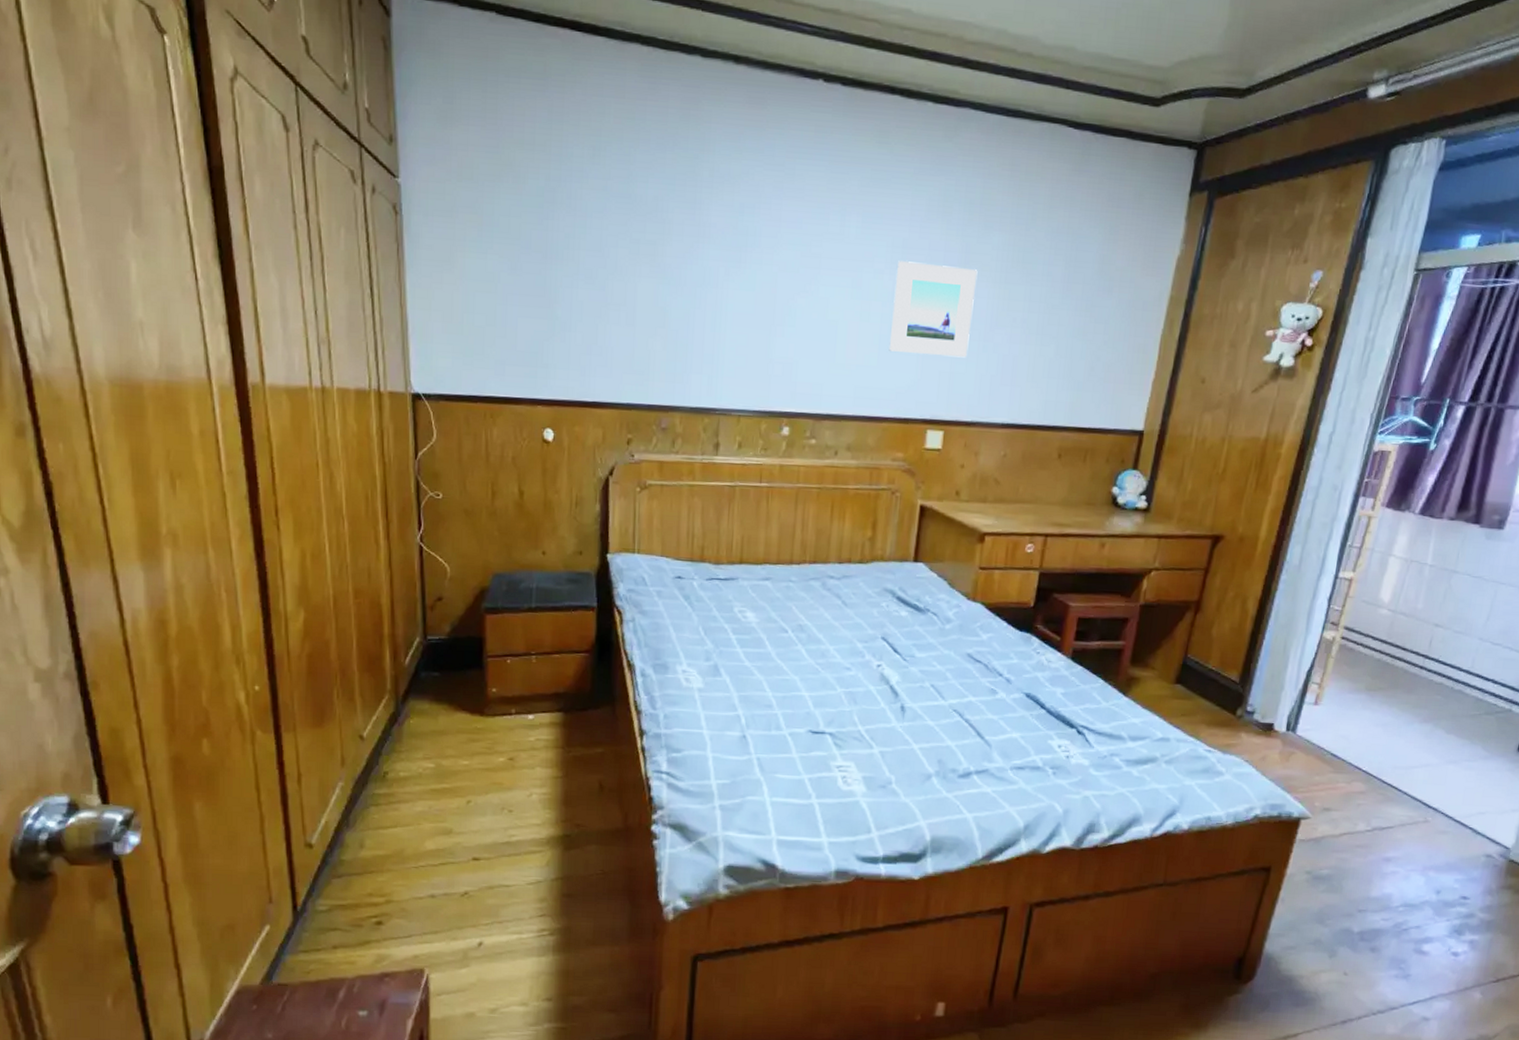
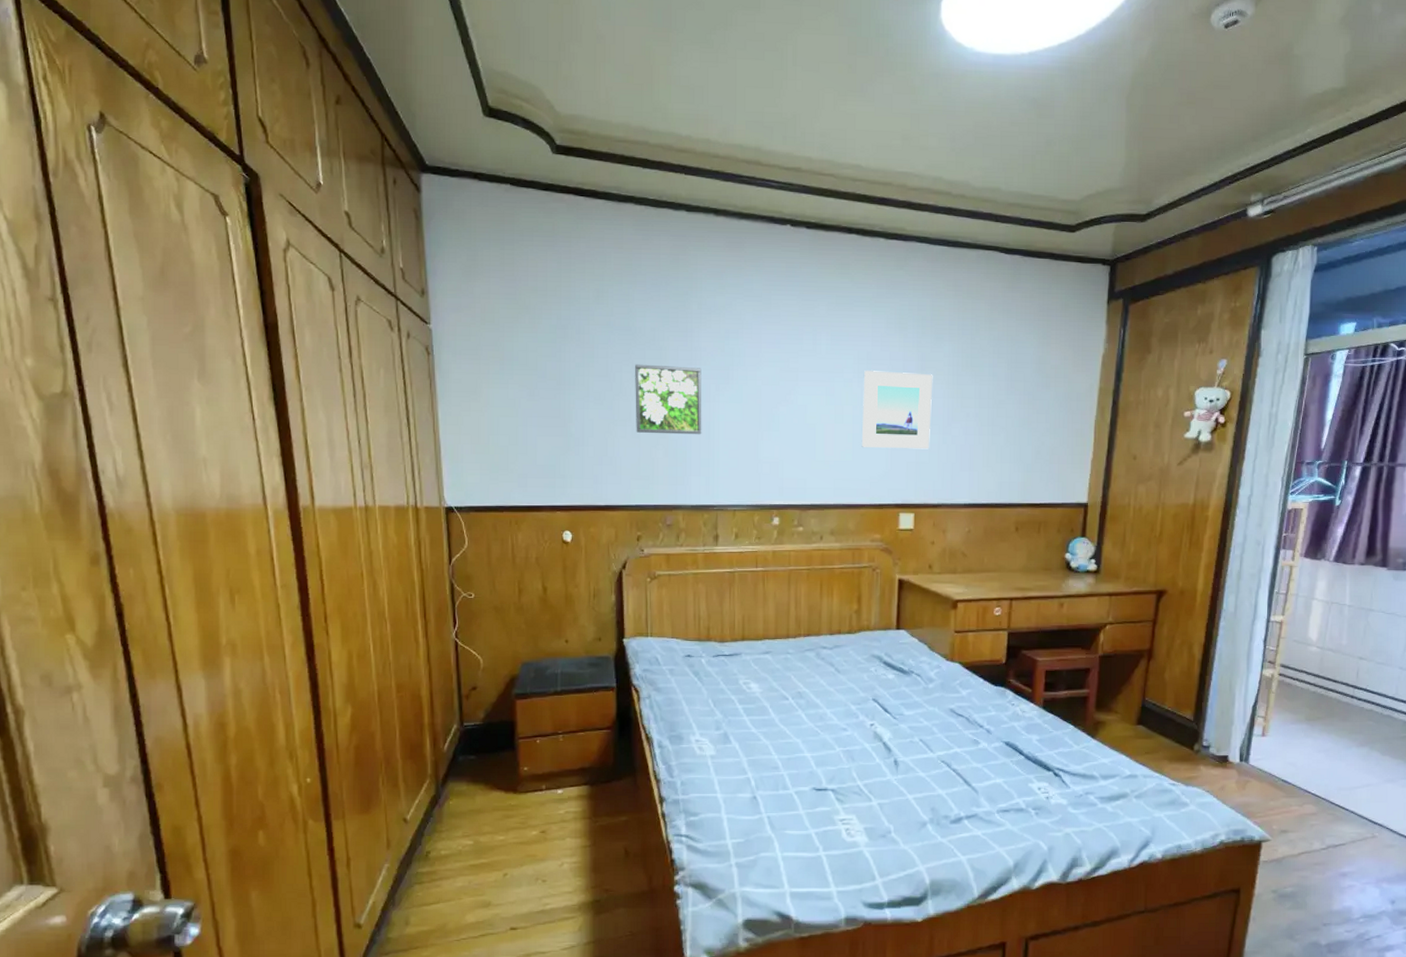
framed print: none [631,238,710,326] -> present [635,364,702,435]

